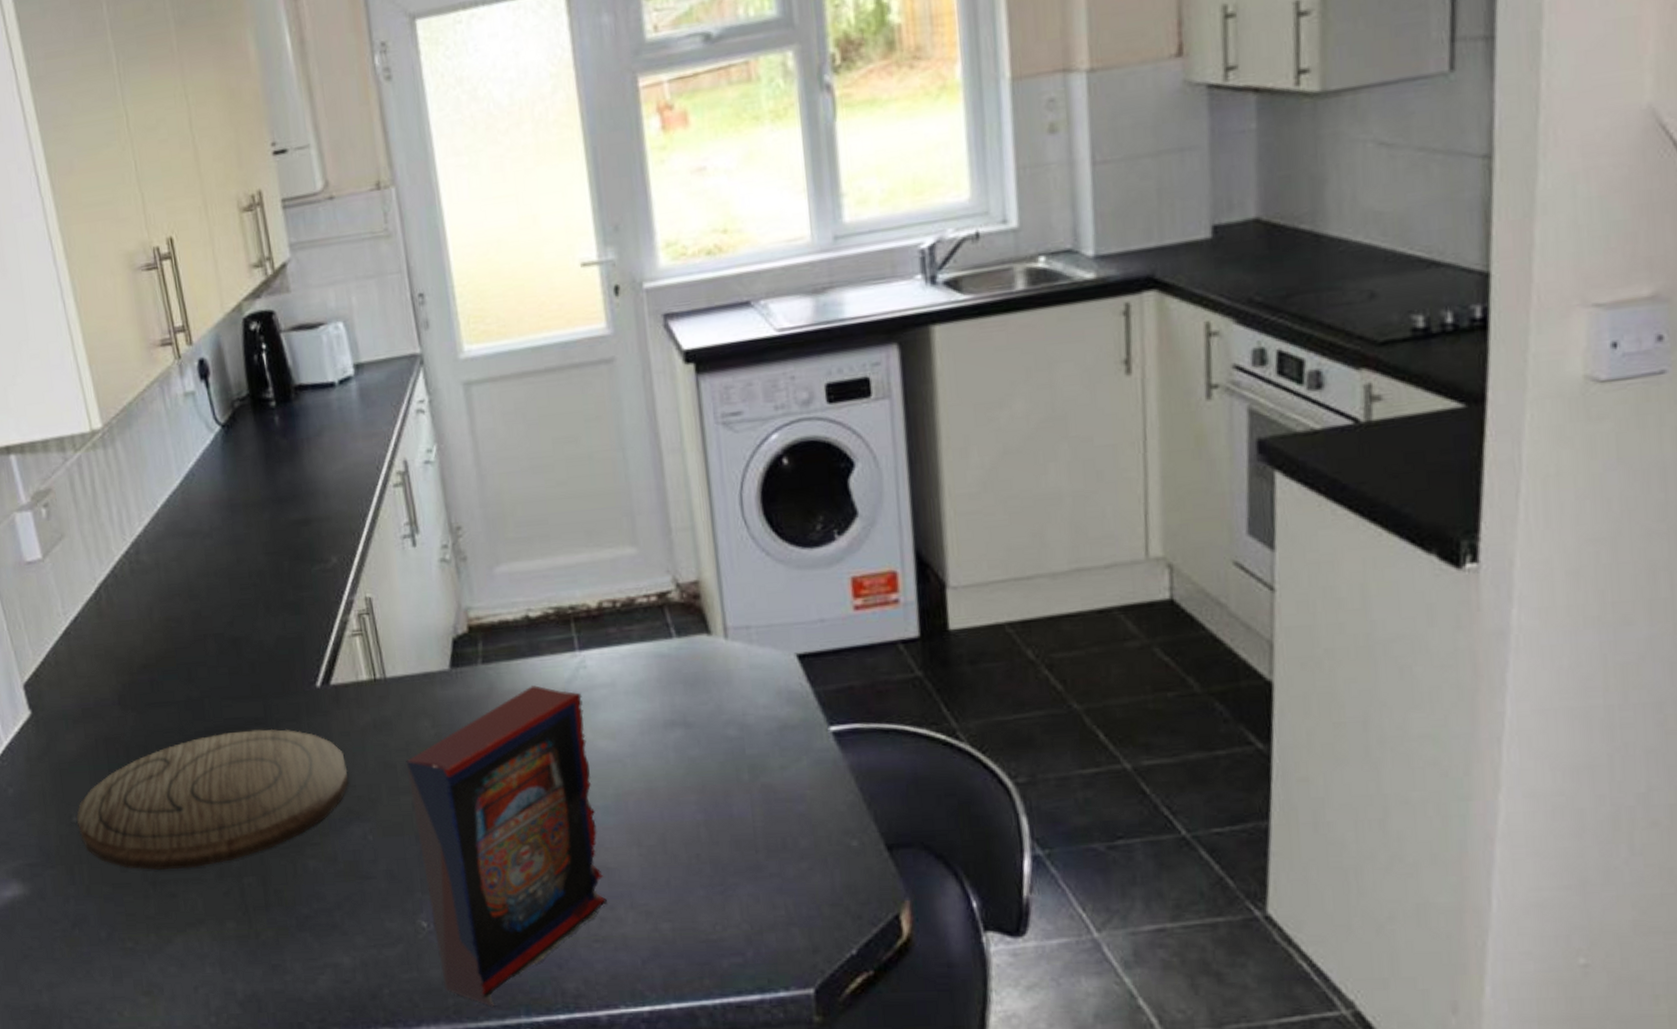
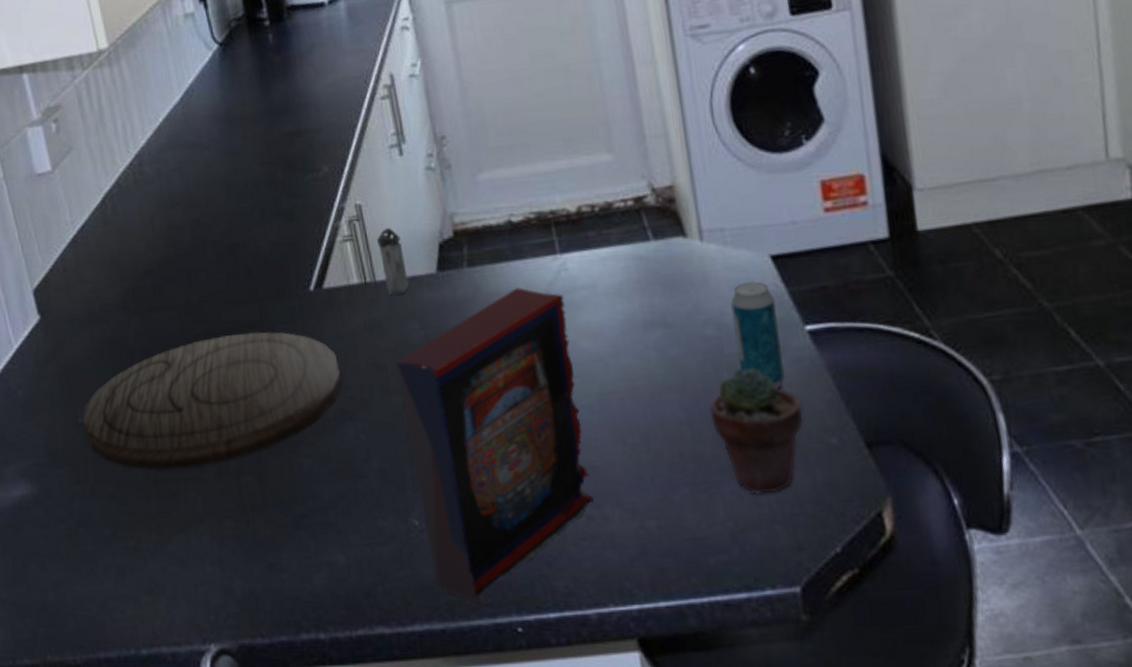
shaker: none [387,622,421,692] -> present [376,228,409,295]
potted succulent: none [729,769,824,898] -> present [709,368,804,496]
beverage can: none [754,680,807,791] -> present [730,281,785,389]

